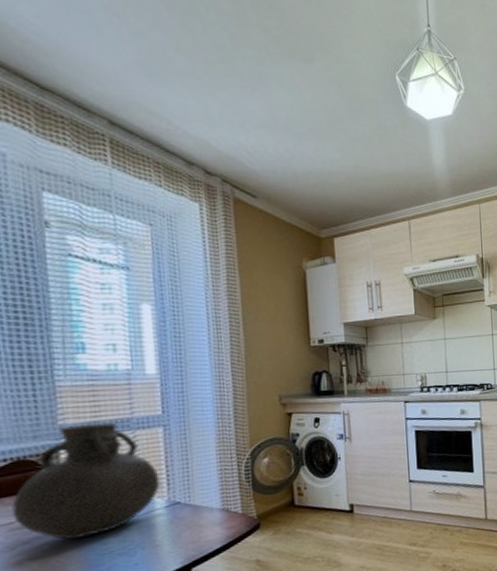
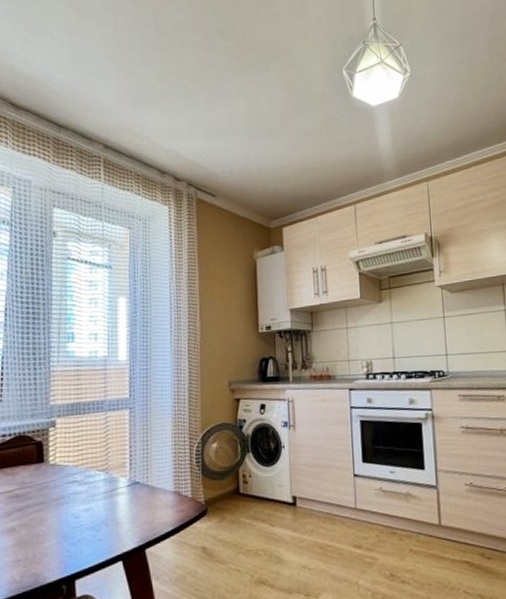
vase: present [12,423,160,540] -> none [12,405,124,510]

